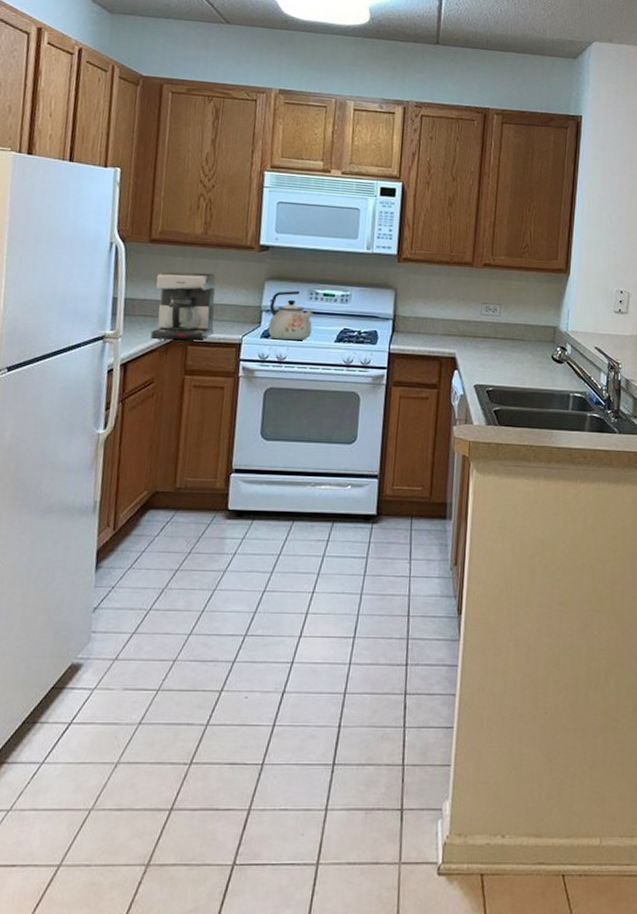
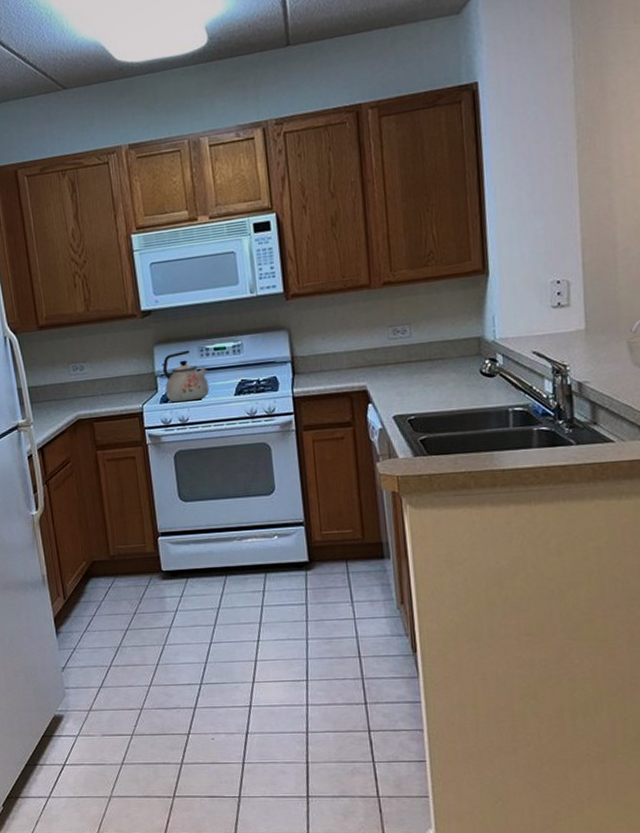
coffee maker: present [150,272,216,340] -> none [52,348,114,422]

